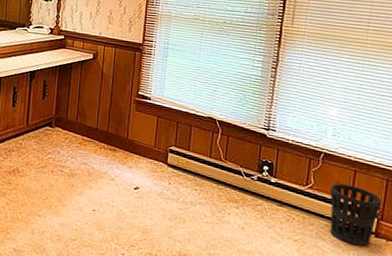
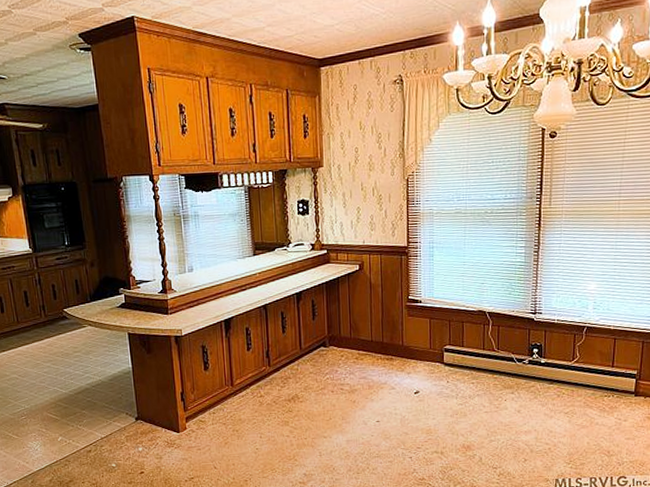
wastebasket: present [330,183,382,247] -> none [594,352,639,408]

